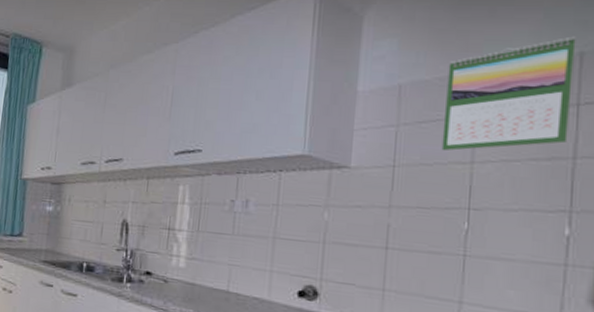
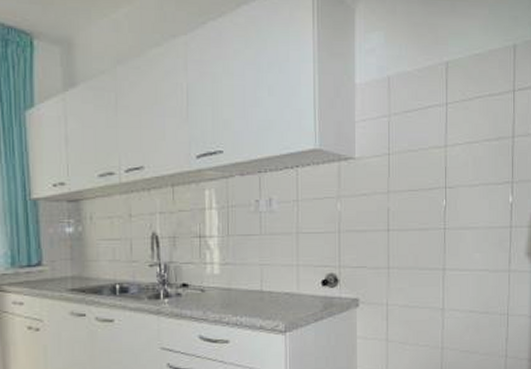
calendar: present [441,36,576,152] -> none [423,30,511,138]

